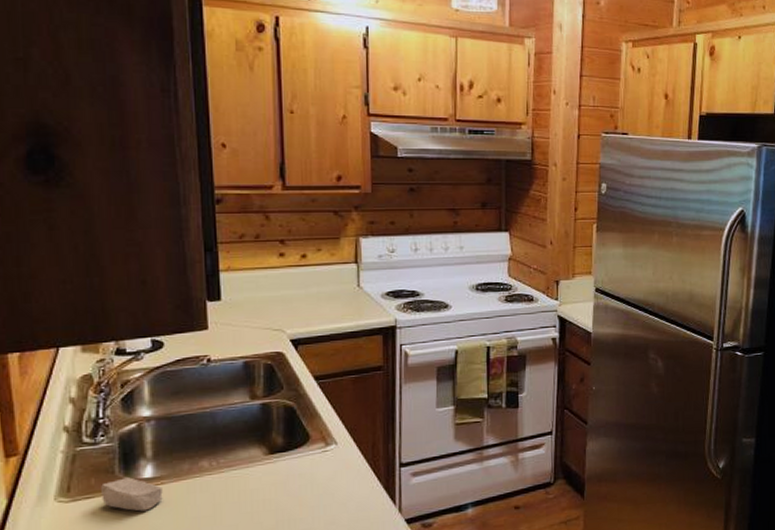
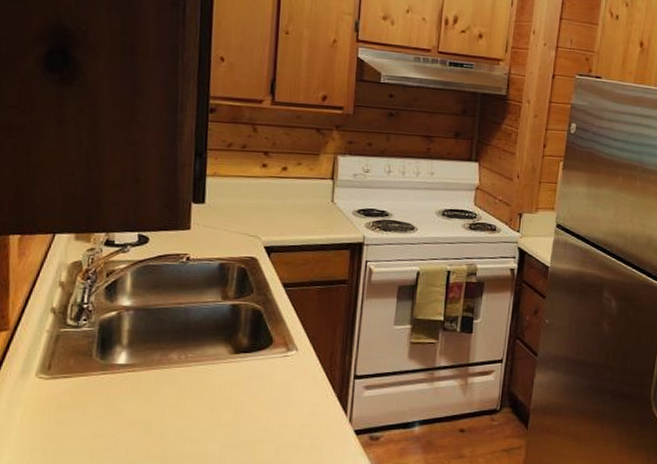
soap bar: present [101,477,163,512] -> none [78,362,134,395]

